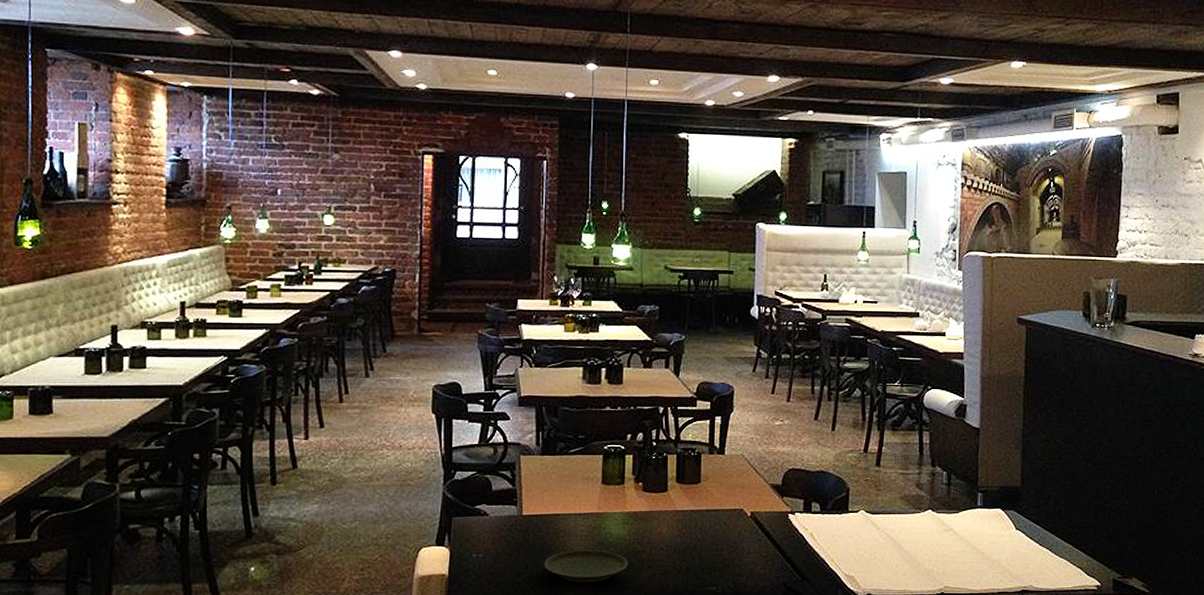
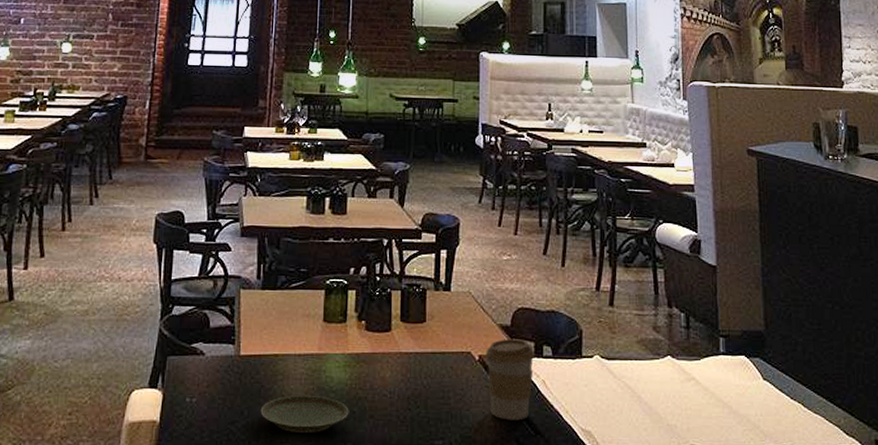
coffee cup: none [757,497,804,568] -> present [486,339,535,421]

